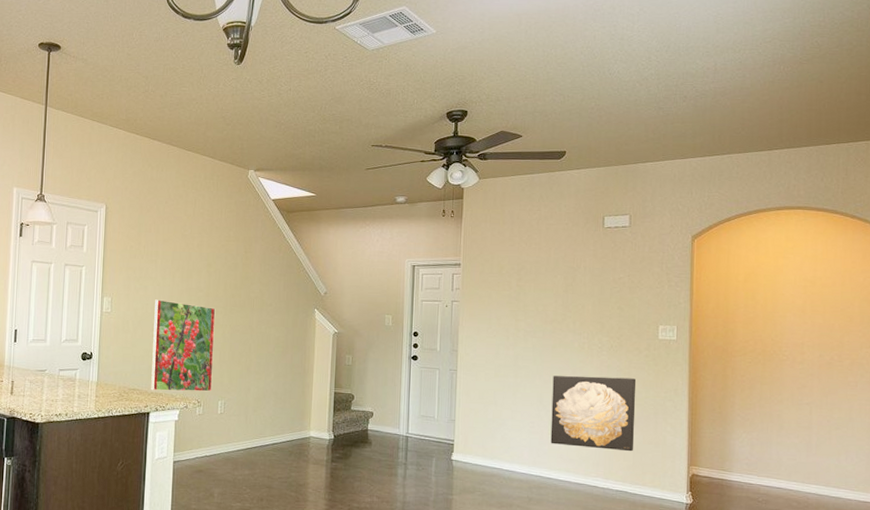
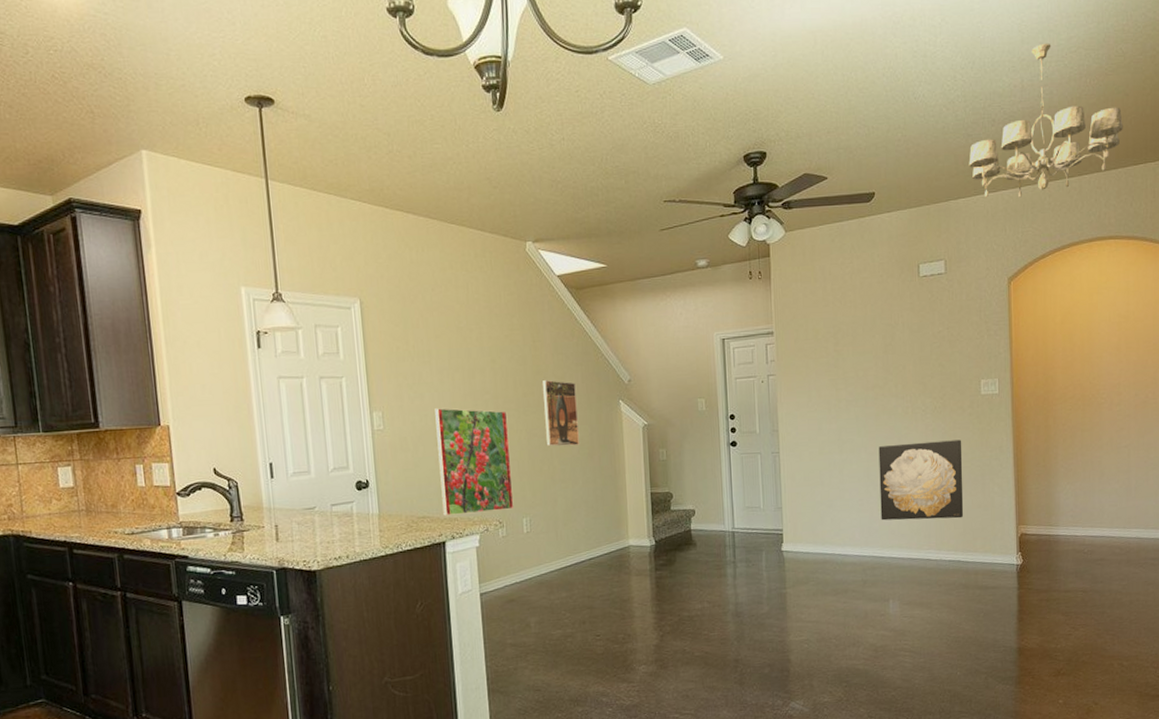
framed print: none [246,284,277,344] -> present [541,379,579,447]
chandelier: none [658,33,816,166] -> present [968,43,1123,198]

